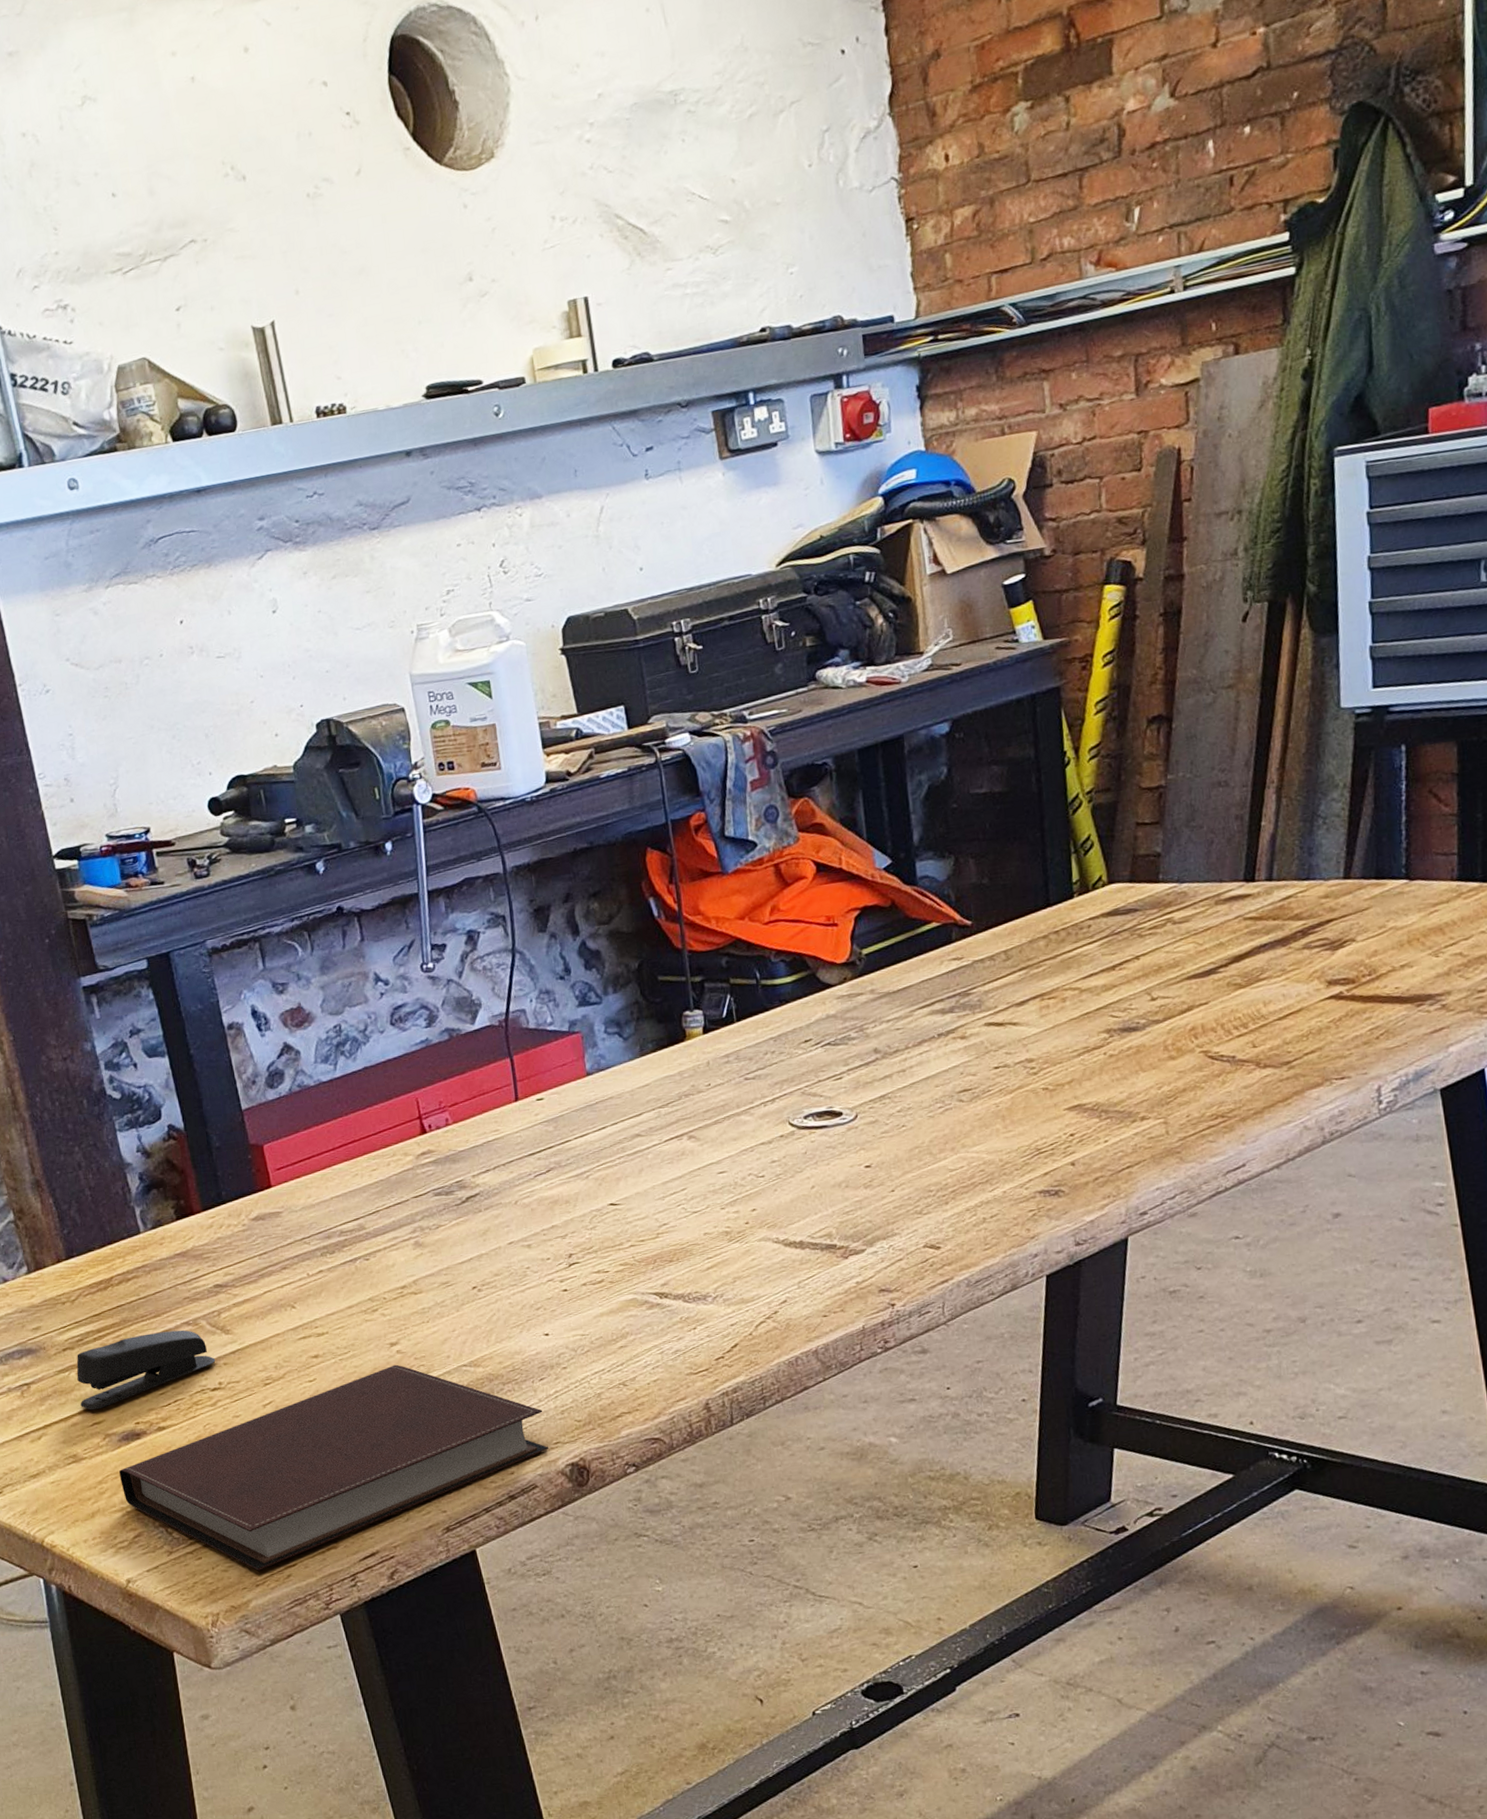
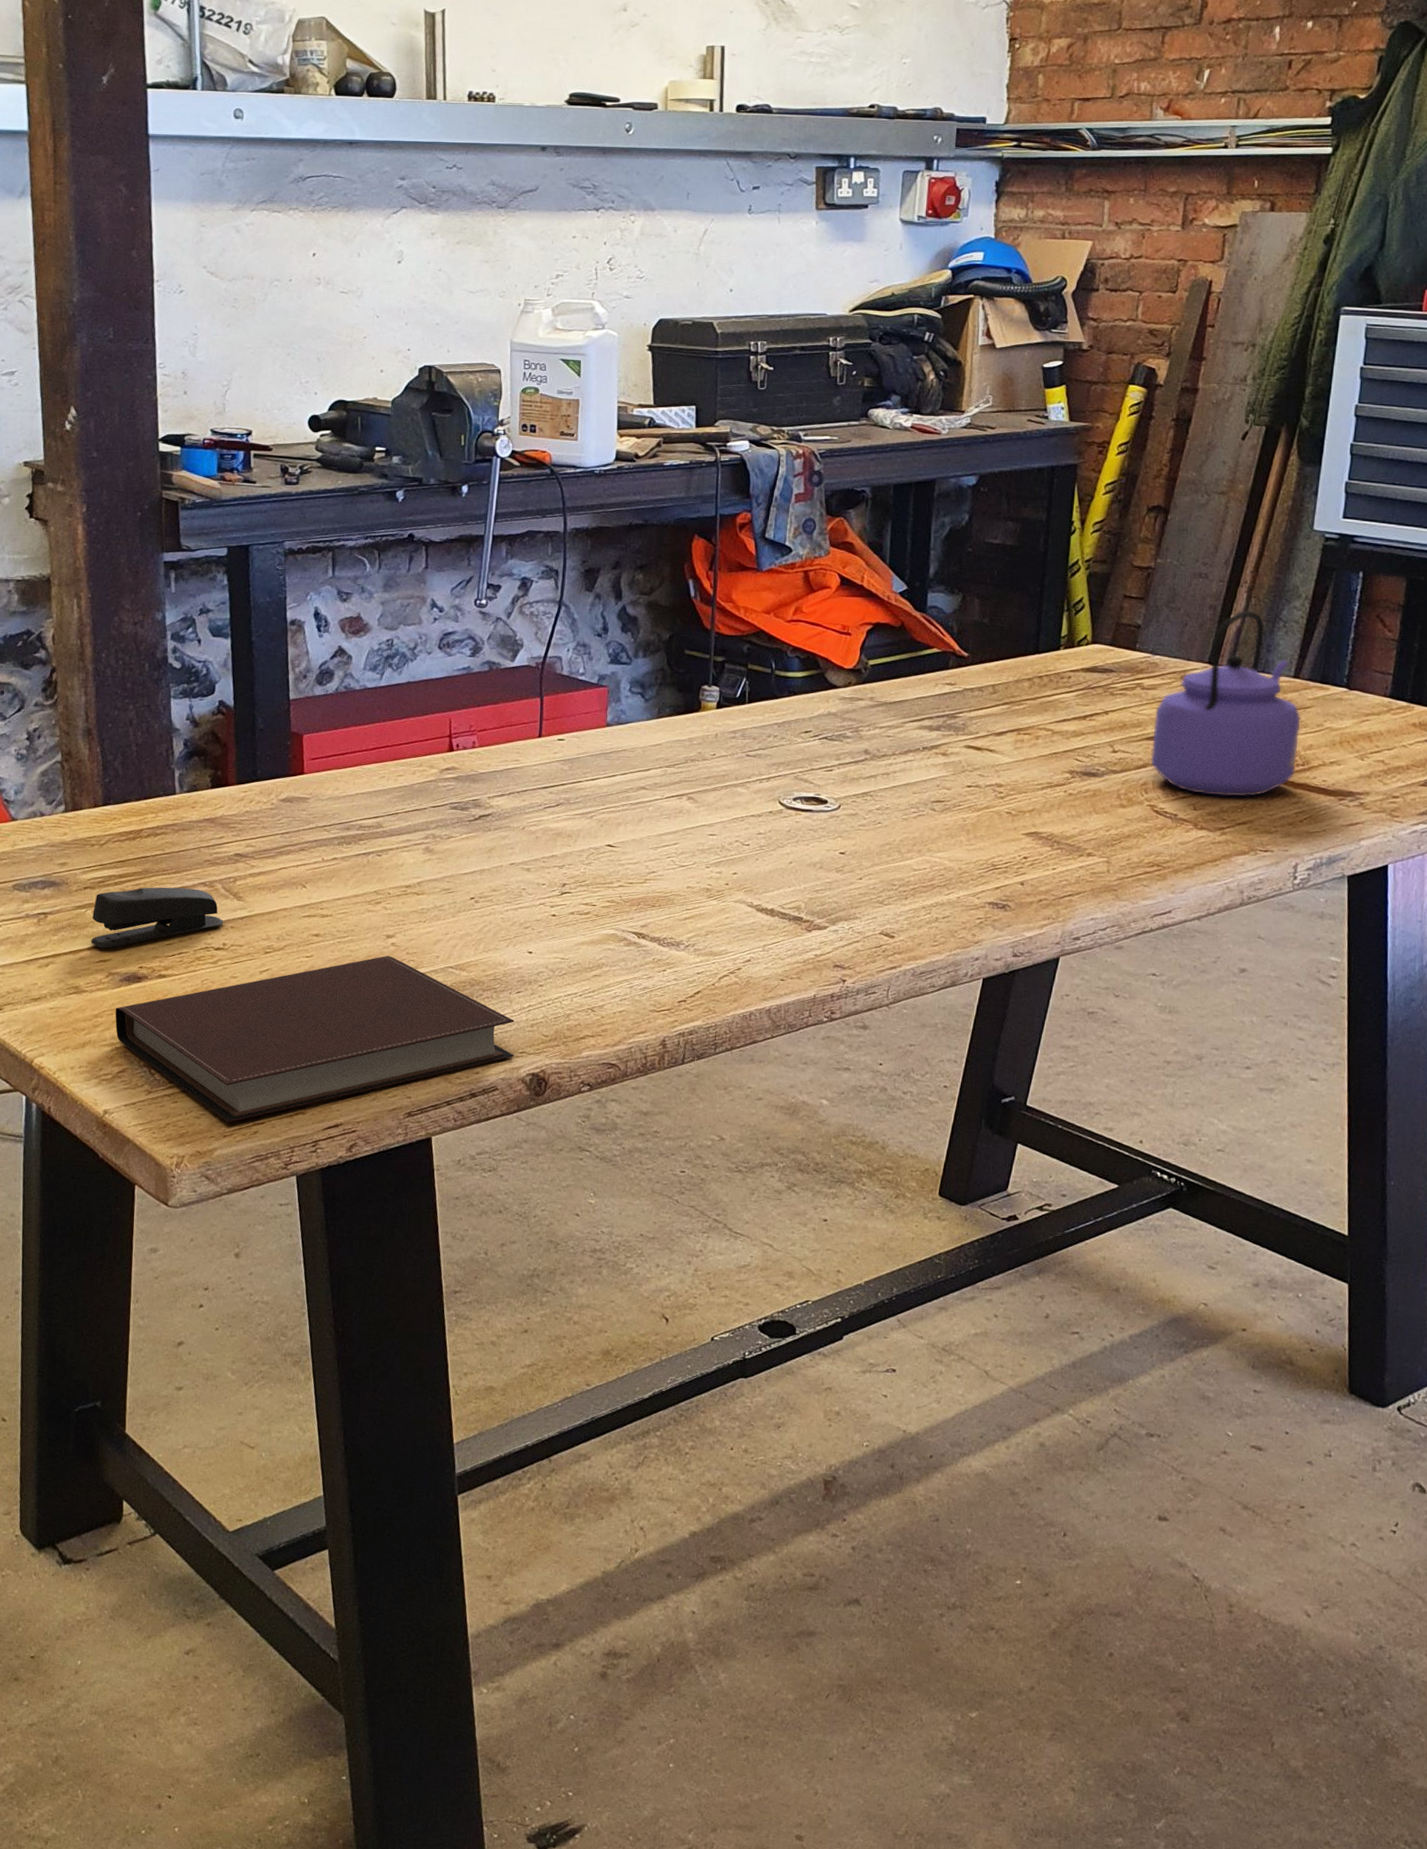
kettle: none [1192,812,1362,1030] -> present [1150,609,1301,797]

